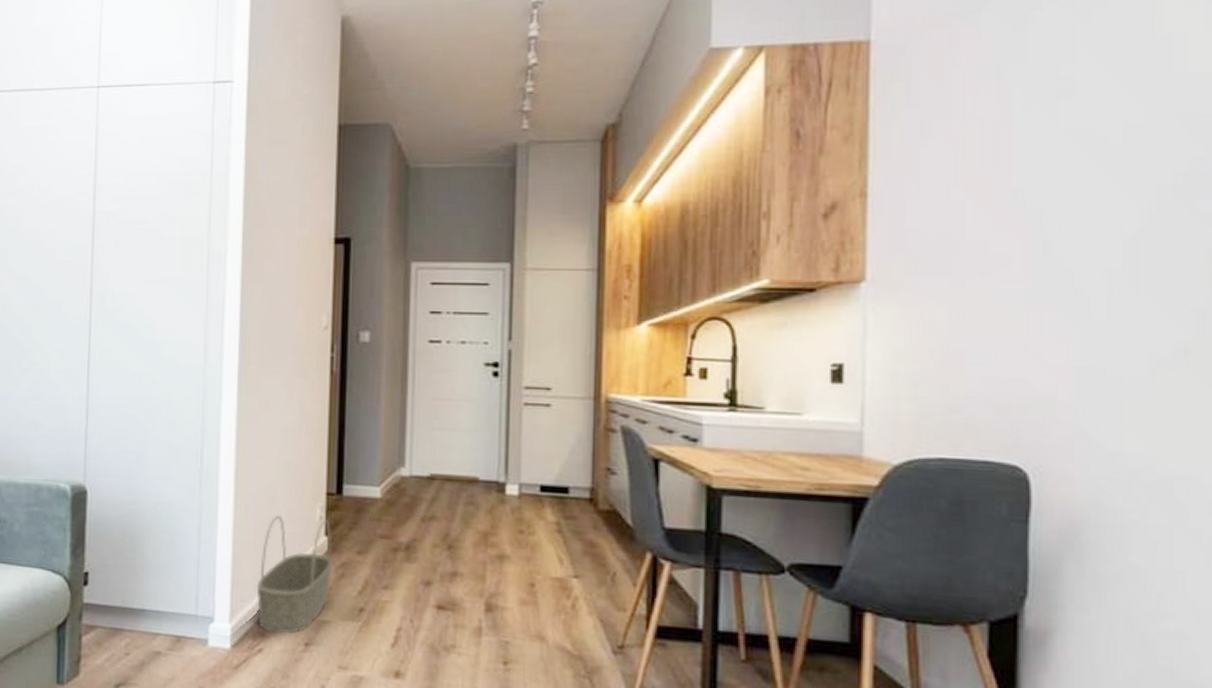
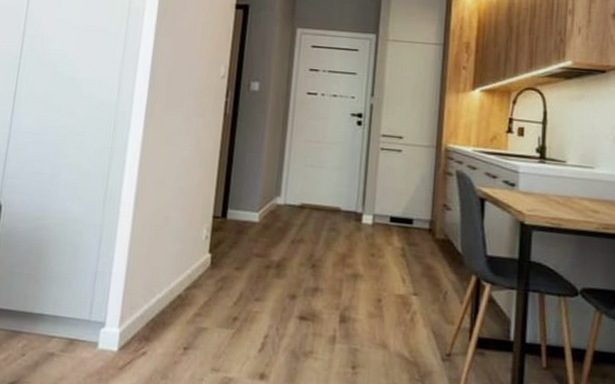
basket: present [256,514,333,634] -> none [144,233,215,339]

